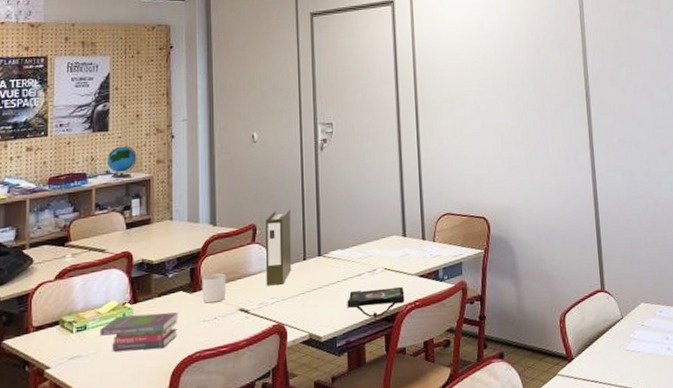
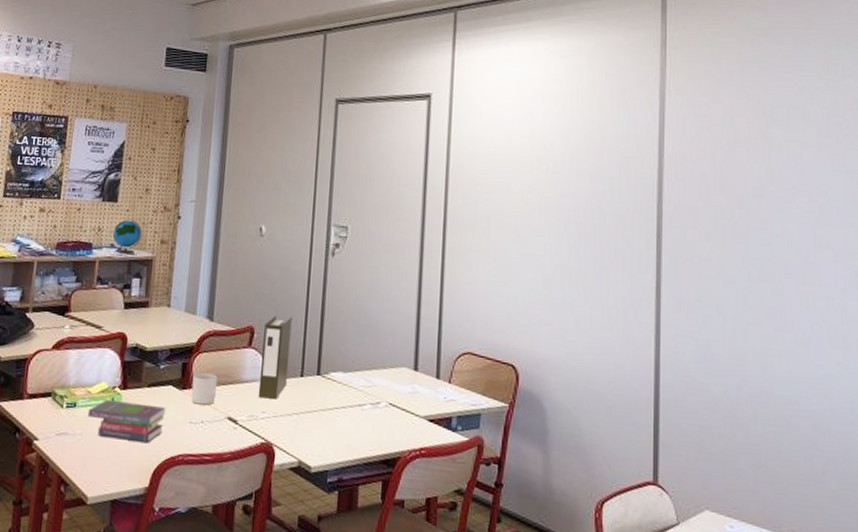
photo frame: present [347,286,405,321] -> none [343,423,409,462]

